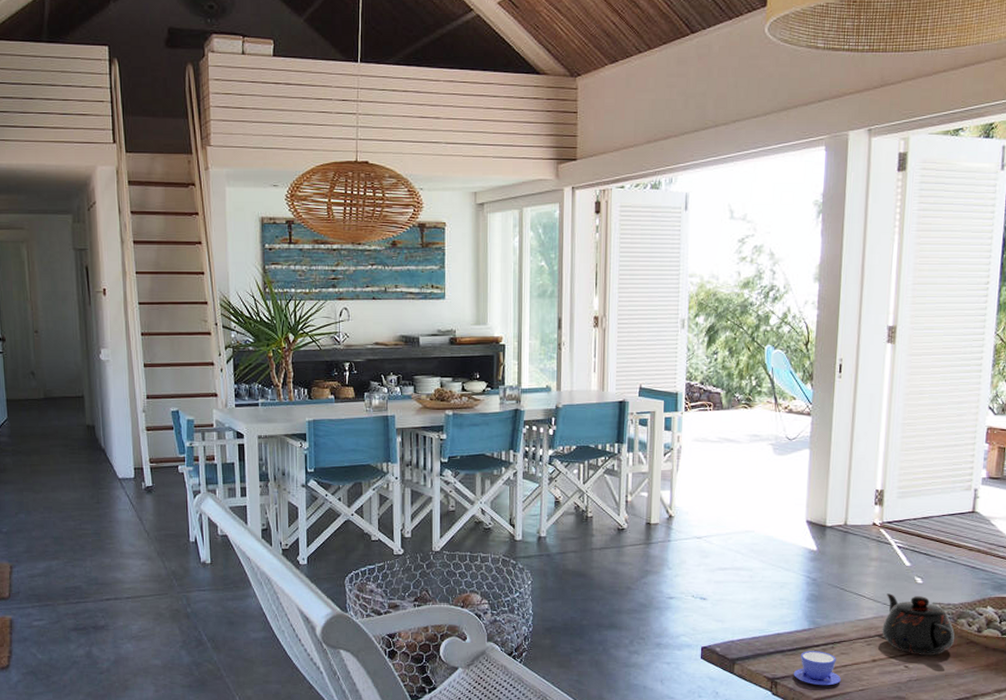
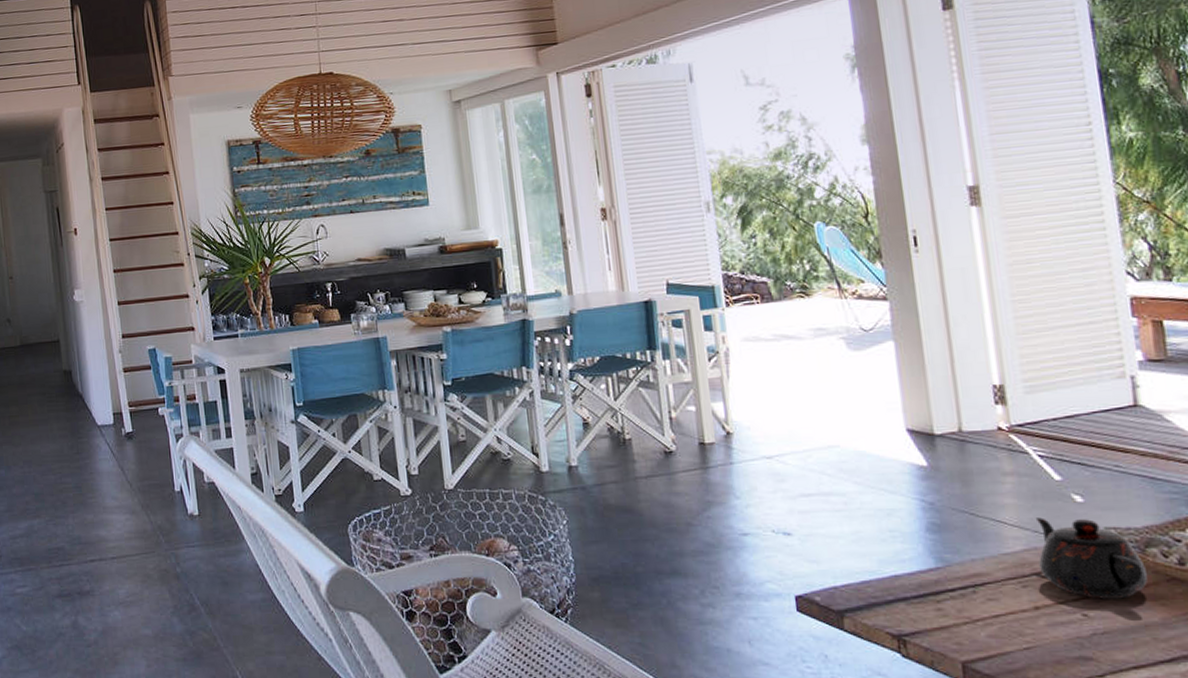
teacup: present [793,651,841,686] -> none [925,597,995,644]

